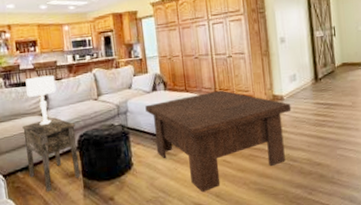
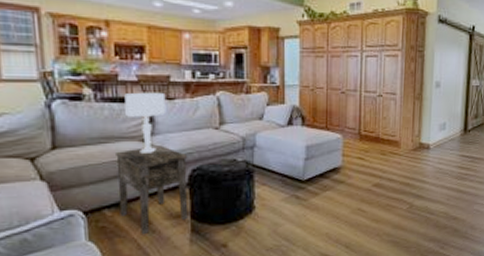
coffee table: present [145,90,292,192] -> none [277,132,437,242]

